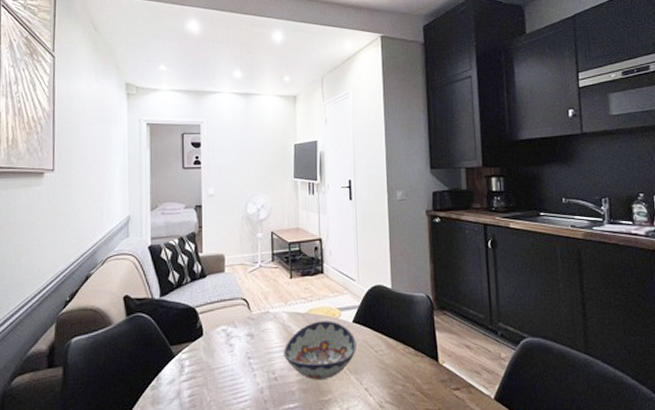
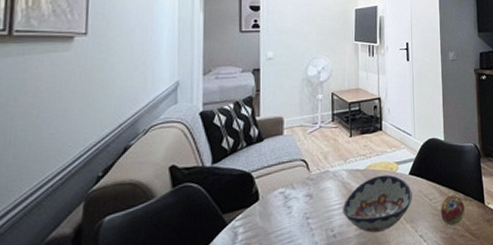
fruit: none [387,348,416,382] -> present [440,195,465,226]

